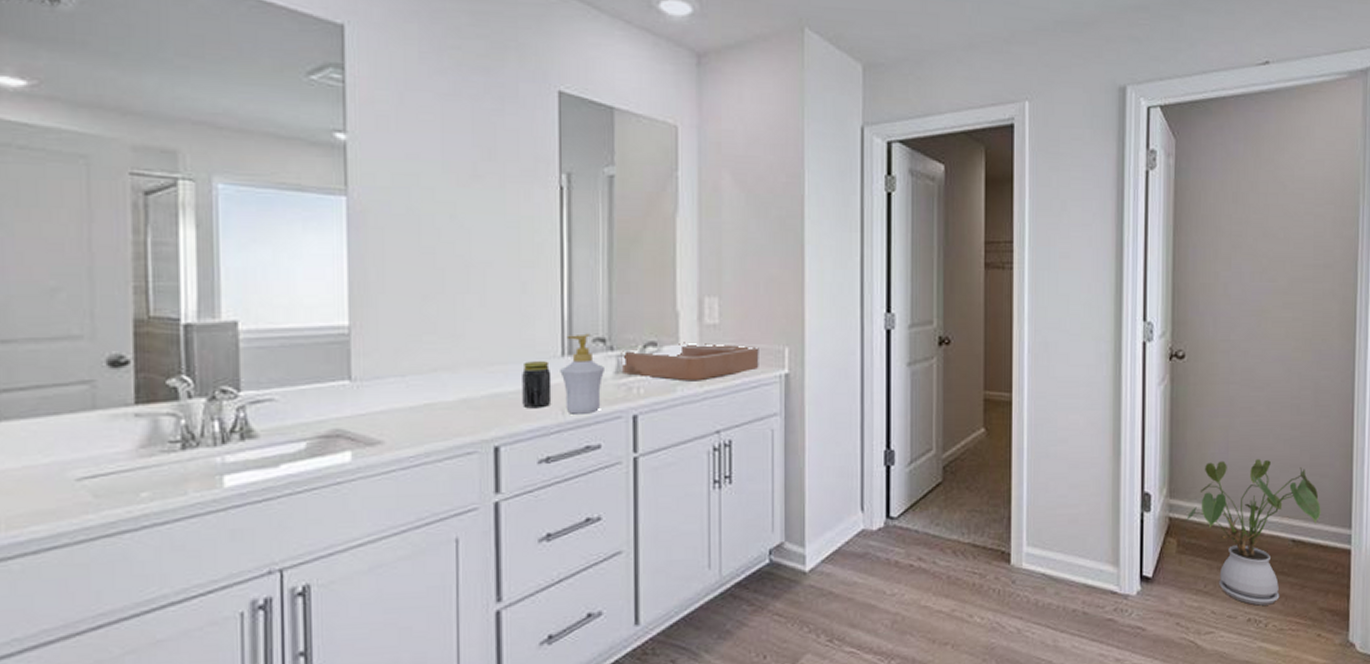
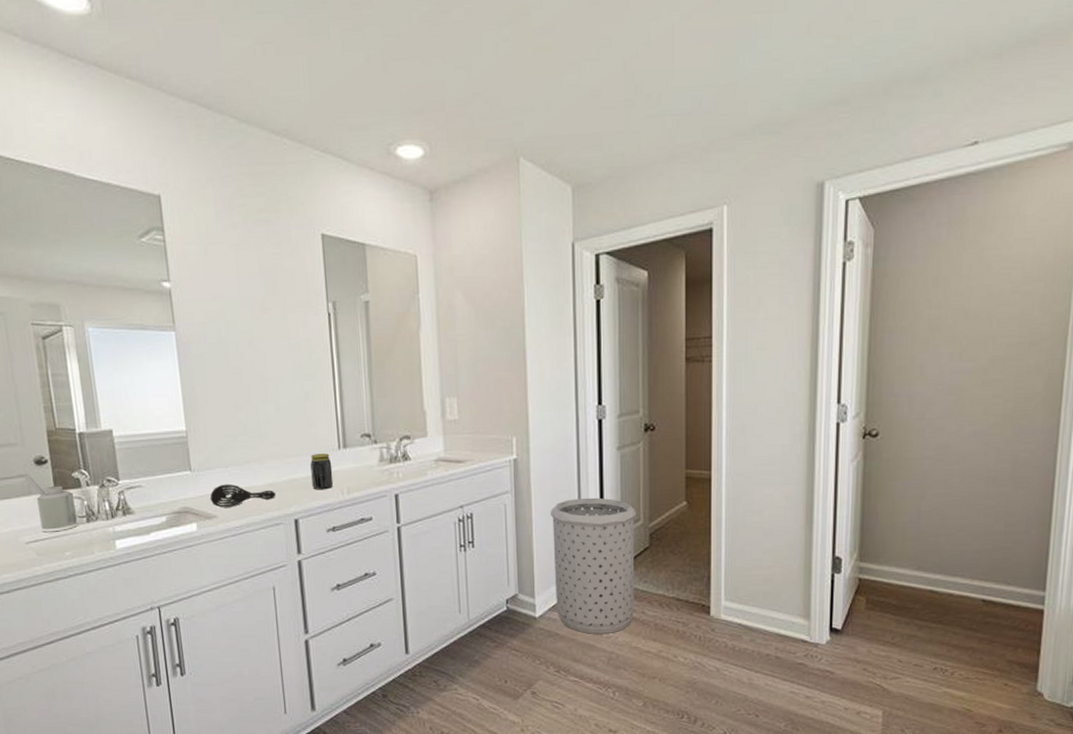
soap dispenser: none [89,381,166,466] -> present [25,475,78,534]
hairbrush: none [375,398,470,430] -> present [210,484,276,508]
soap bottle: present [560,333,606,416] -> none [338,430,372,495]
decorative tray: present [621,343,759,382] -> none [383,435,492,467]
laundry basket: none [828,422,928,592] -> present [551,497,637,635]
house plant: present [1186,459,1321,606] -> none [875,527,1014,657]

